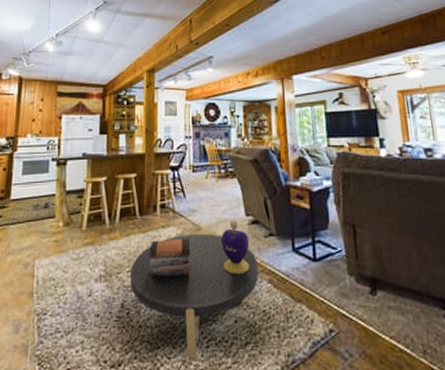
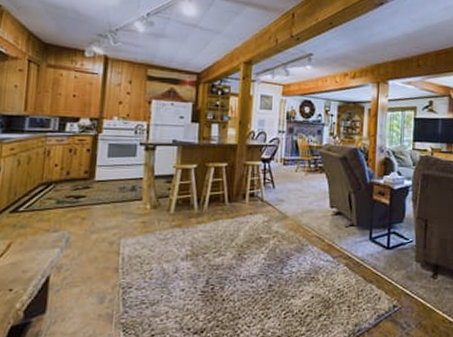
coffee table: present [129,233,259,360] -> none [215,221,337,328]
book stack: present [149,238,191,277] -> none [235,224,276,258]
decorative container: present [221,219,250,275] -> none [305,210,332,259]

